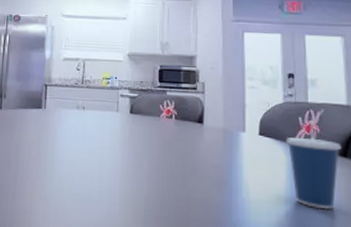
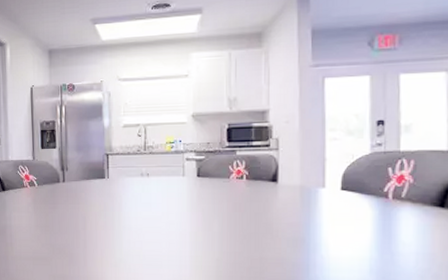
cup: present [286,109,342,210] -> none [372,156,439,263]

